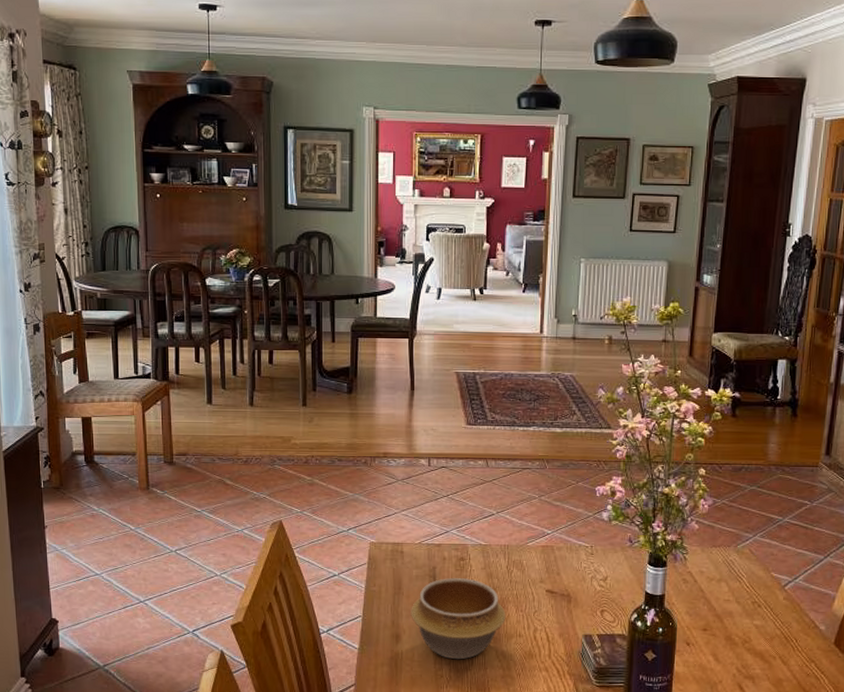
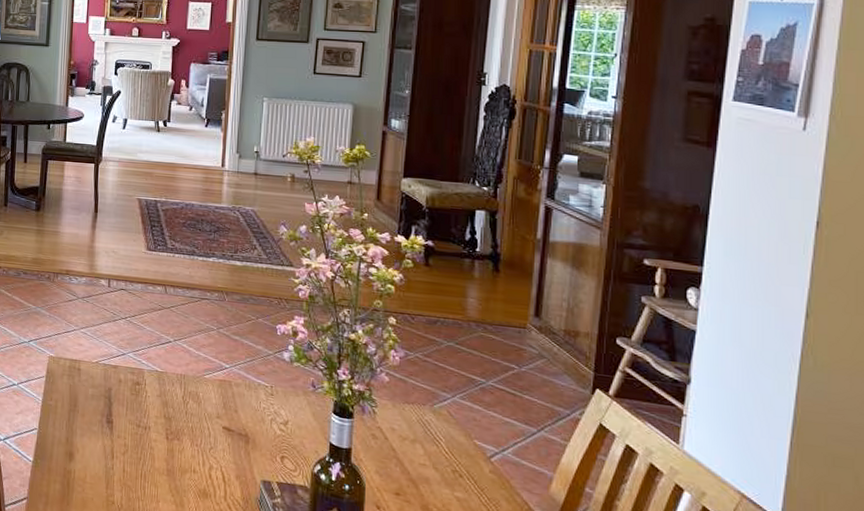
bowl: present [411,578,506,660] -> none [85,401,181,488]

